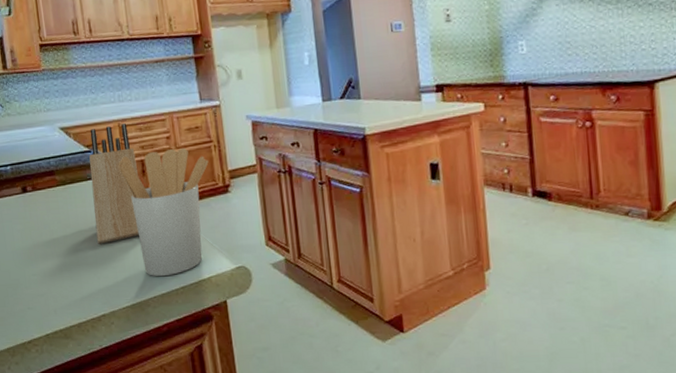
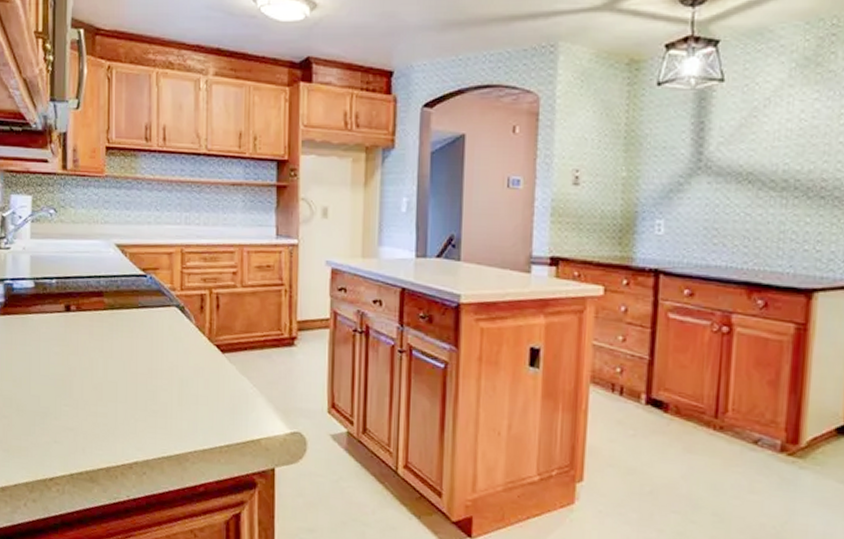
knife block: present [89,124,139,244] -> none [140,250,196,383]
utensil holder: present [118,148,209,277] -> none [174,286,276,430]

